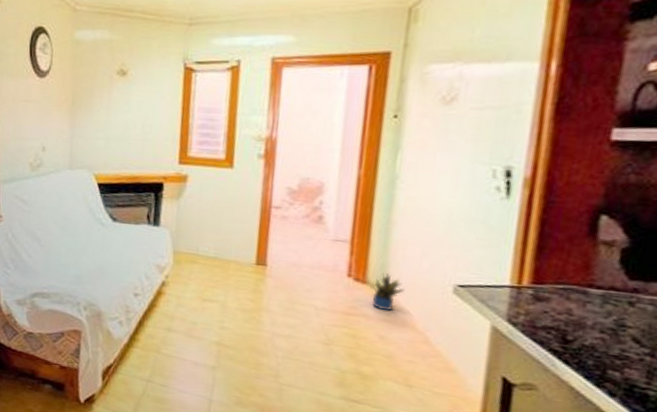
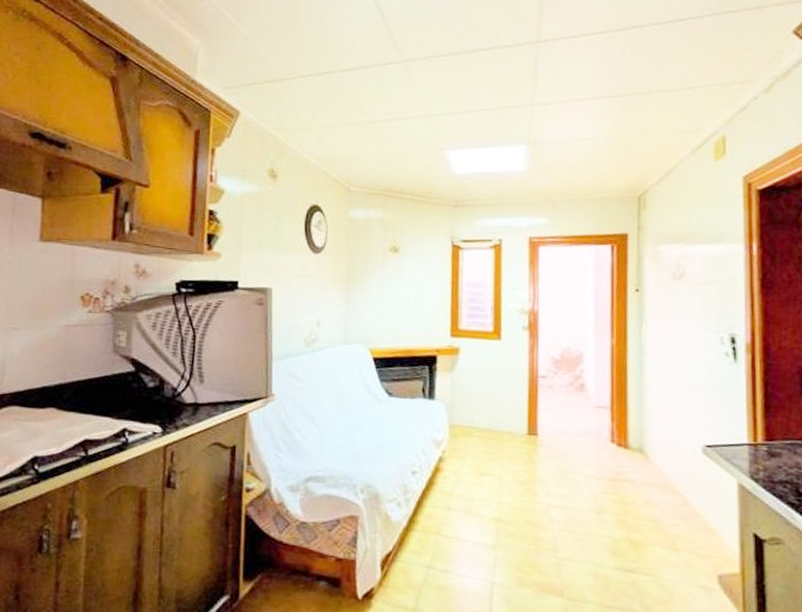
potted plant: present [369,273,404,311] -> none [631,437,661,474]

